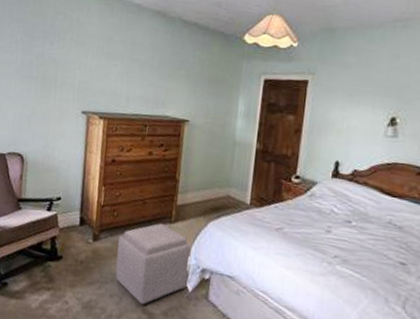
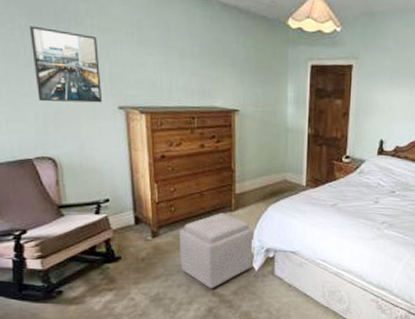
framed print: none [19,40,74,108] -> present [29,25,103,103]

